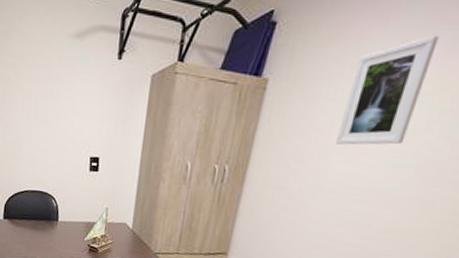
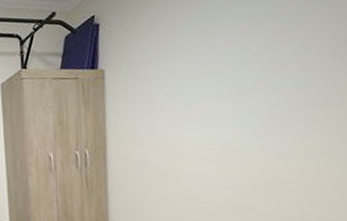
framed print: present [336,36,439,145] -> none [178,12,241,114]

